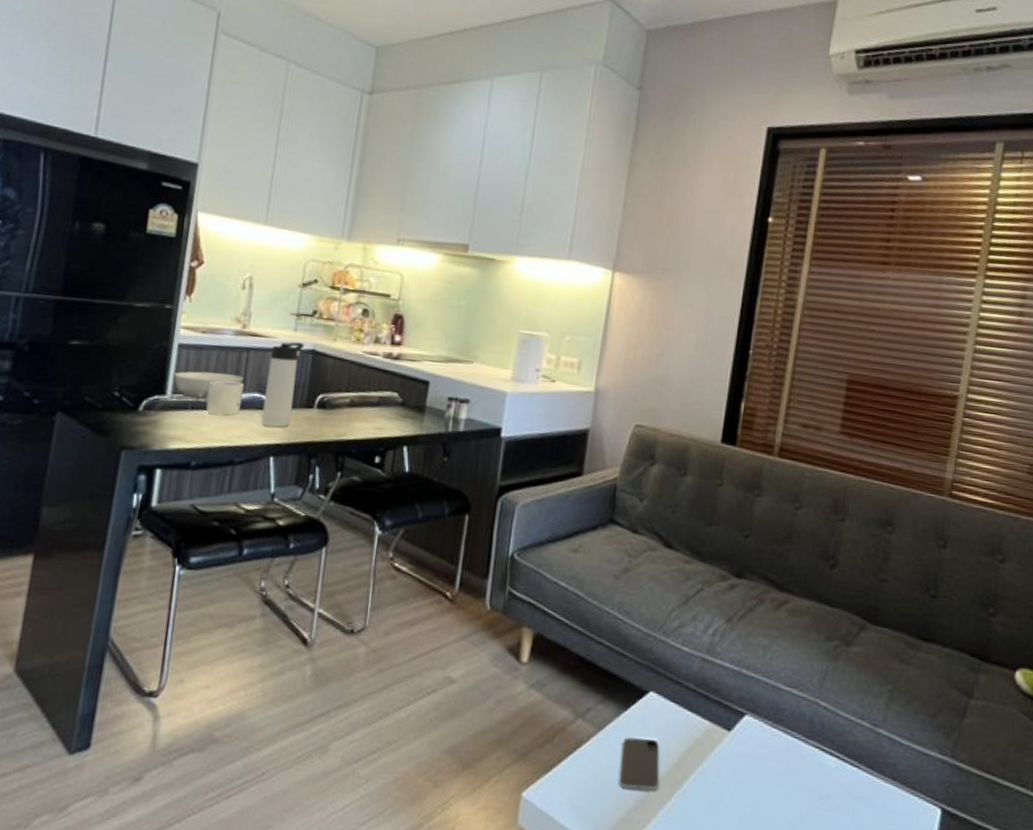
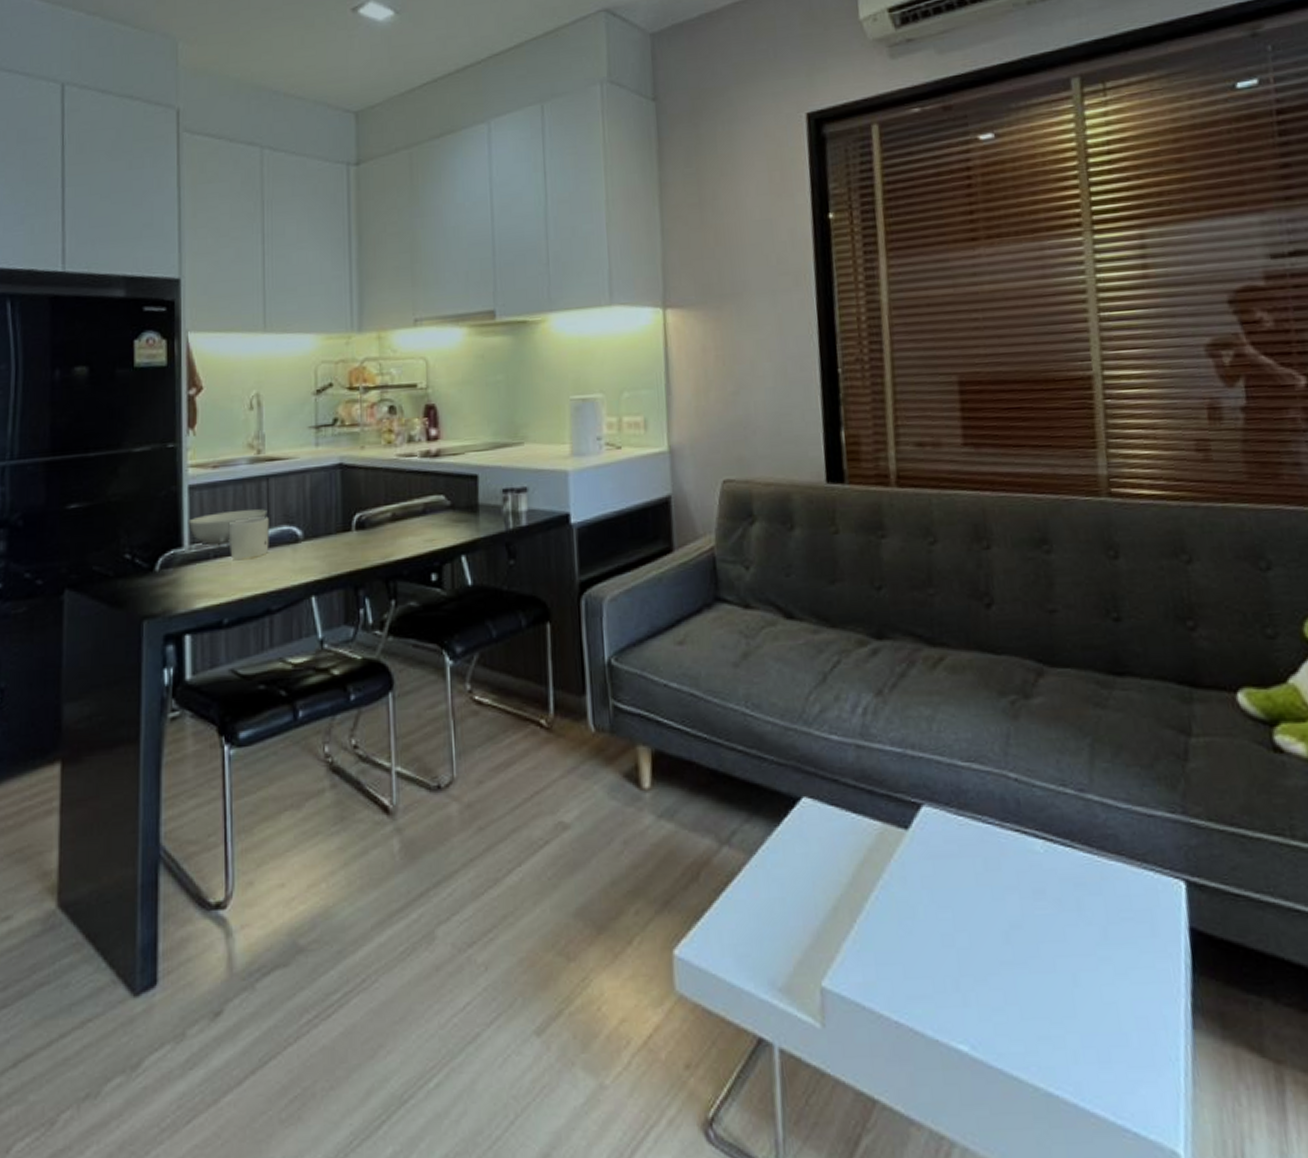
thermos bottle: present [261,342,304,429] -> none [293,458,329,564]
smartphone: present [619,737,659,791] -> none [782,855,836,924]

